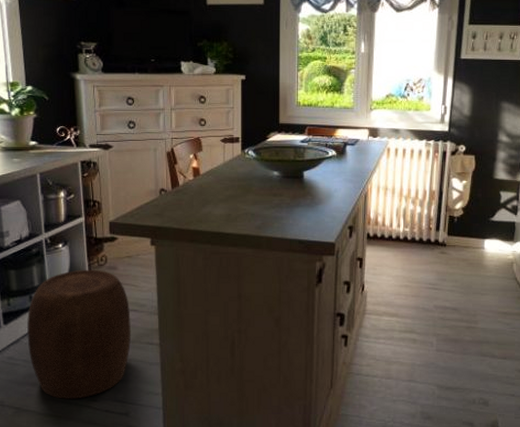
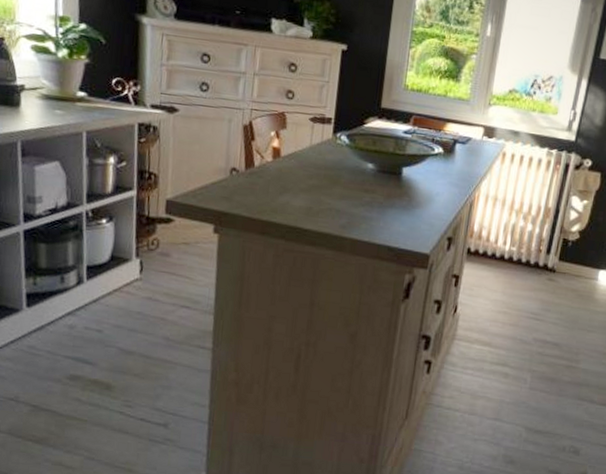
stool: present [27,269,131,399] -> none [54,252,181,403]

